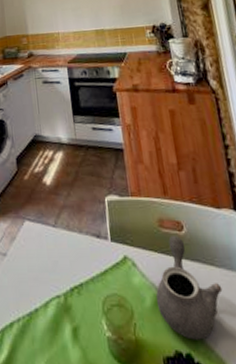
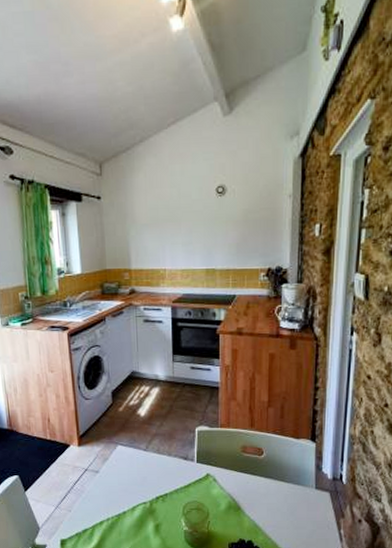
teapot: present [155,236,223,340] -> none [229,459,287,532]

